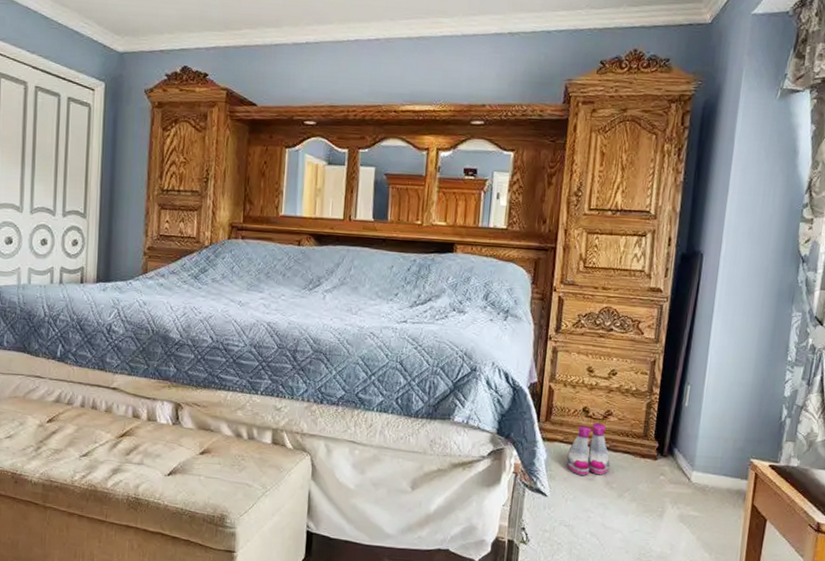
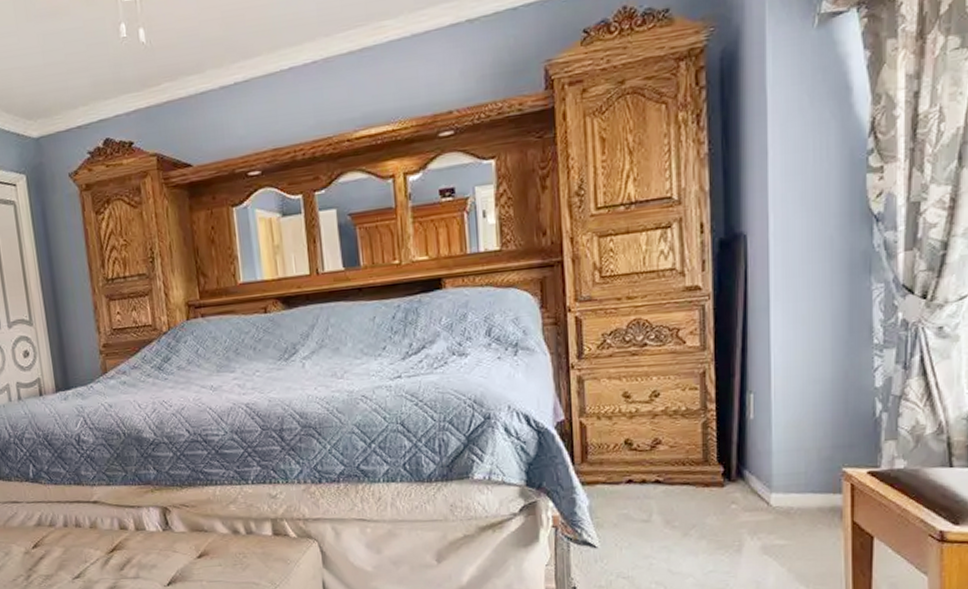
boots: present [566,422,610,476] -> none [613,454,667,518]

